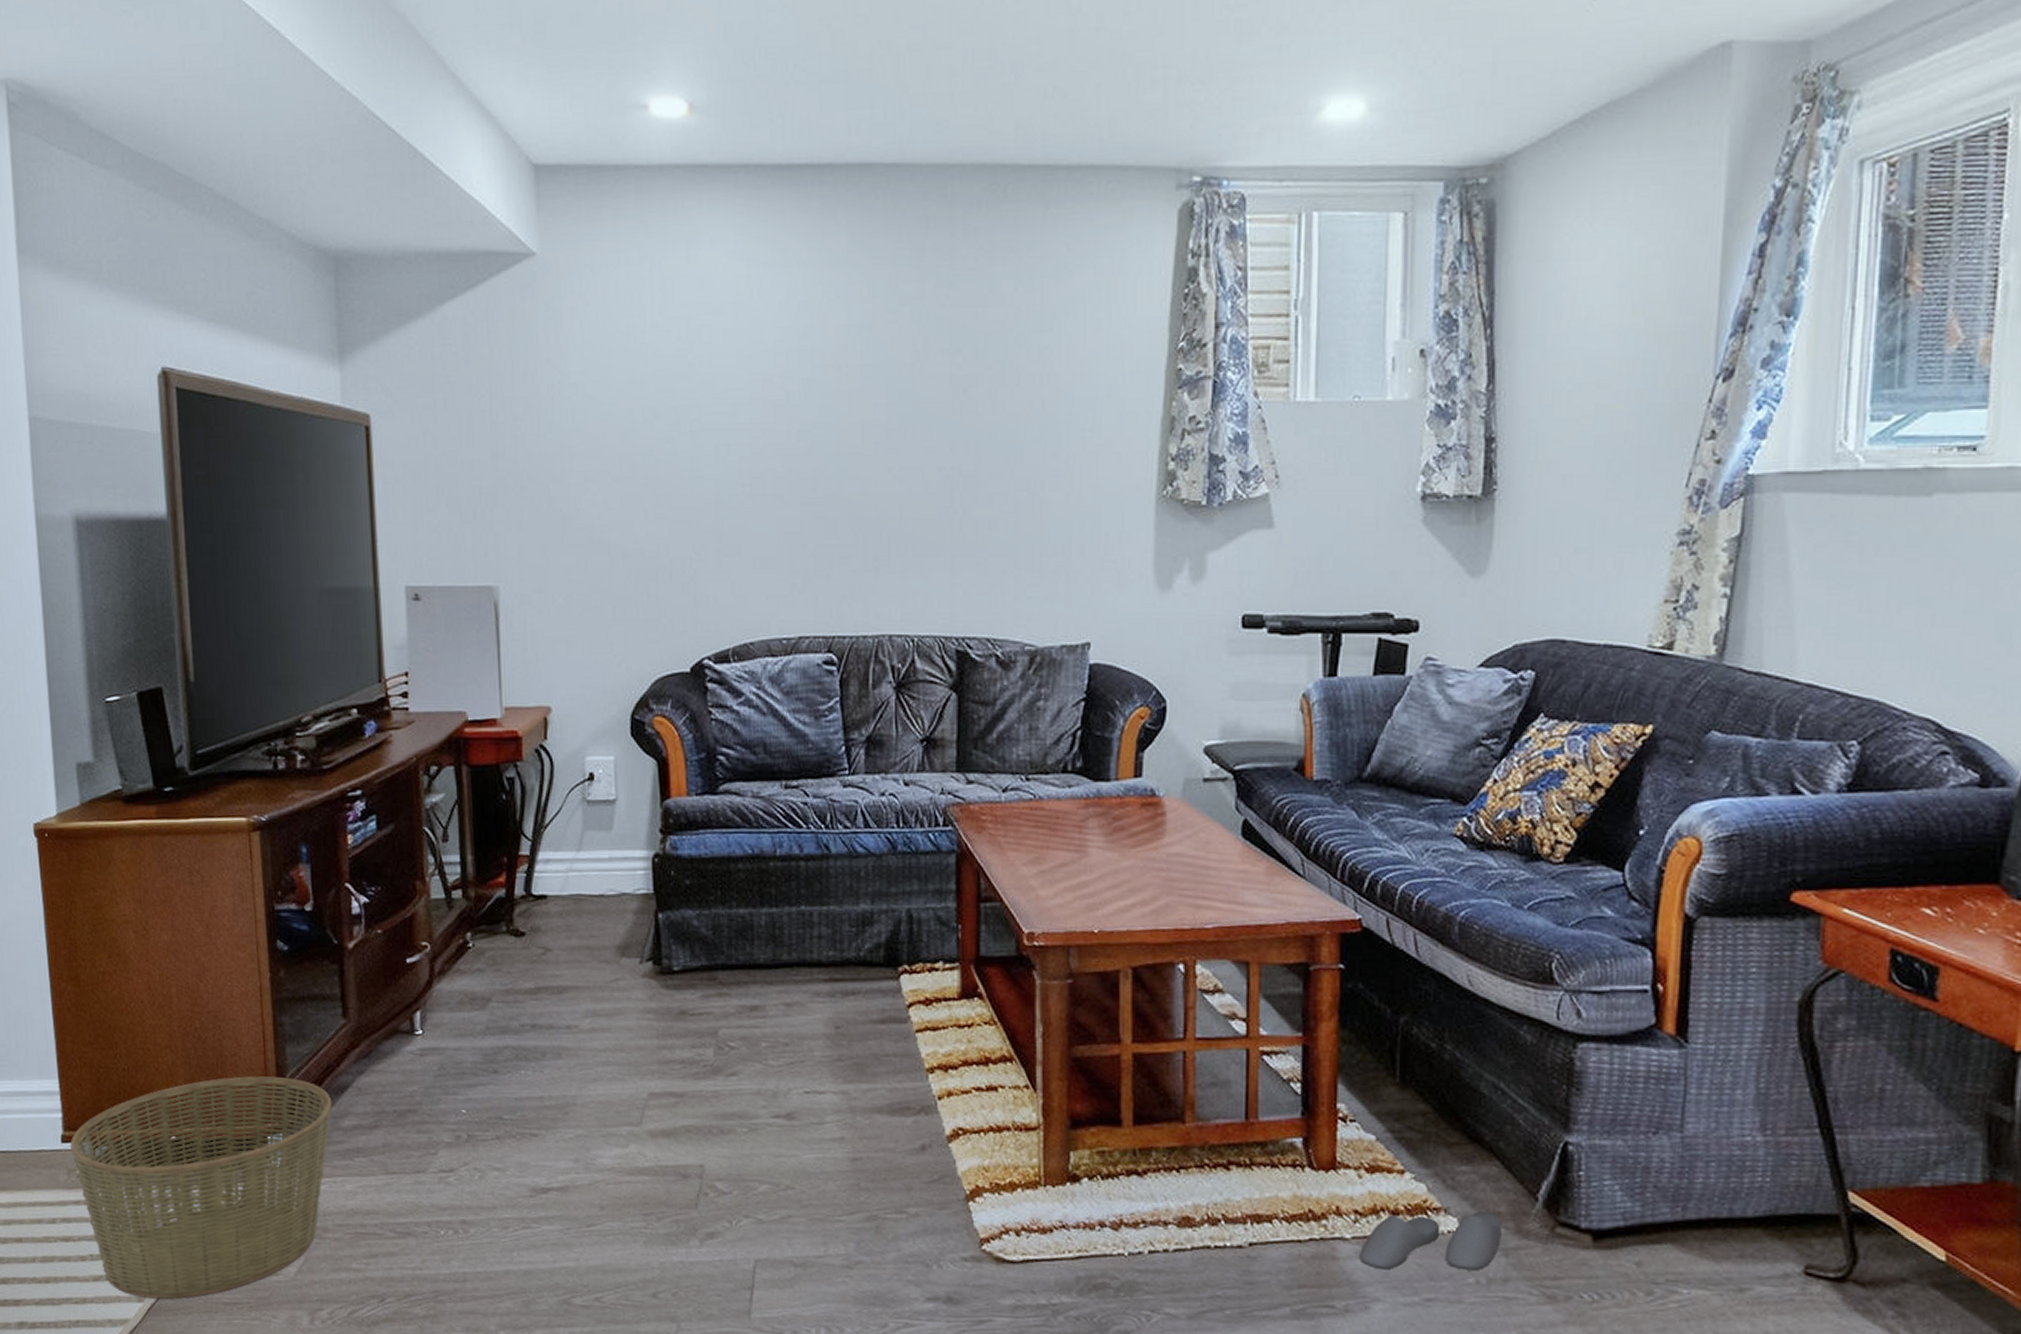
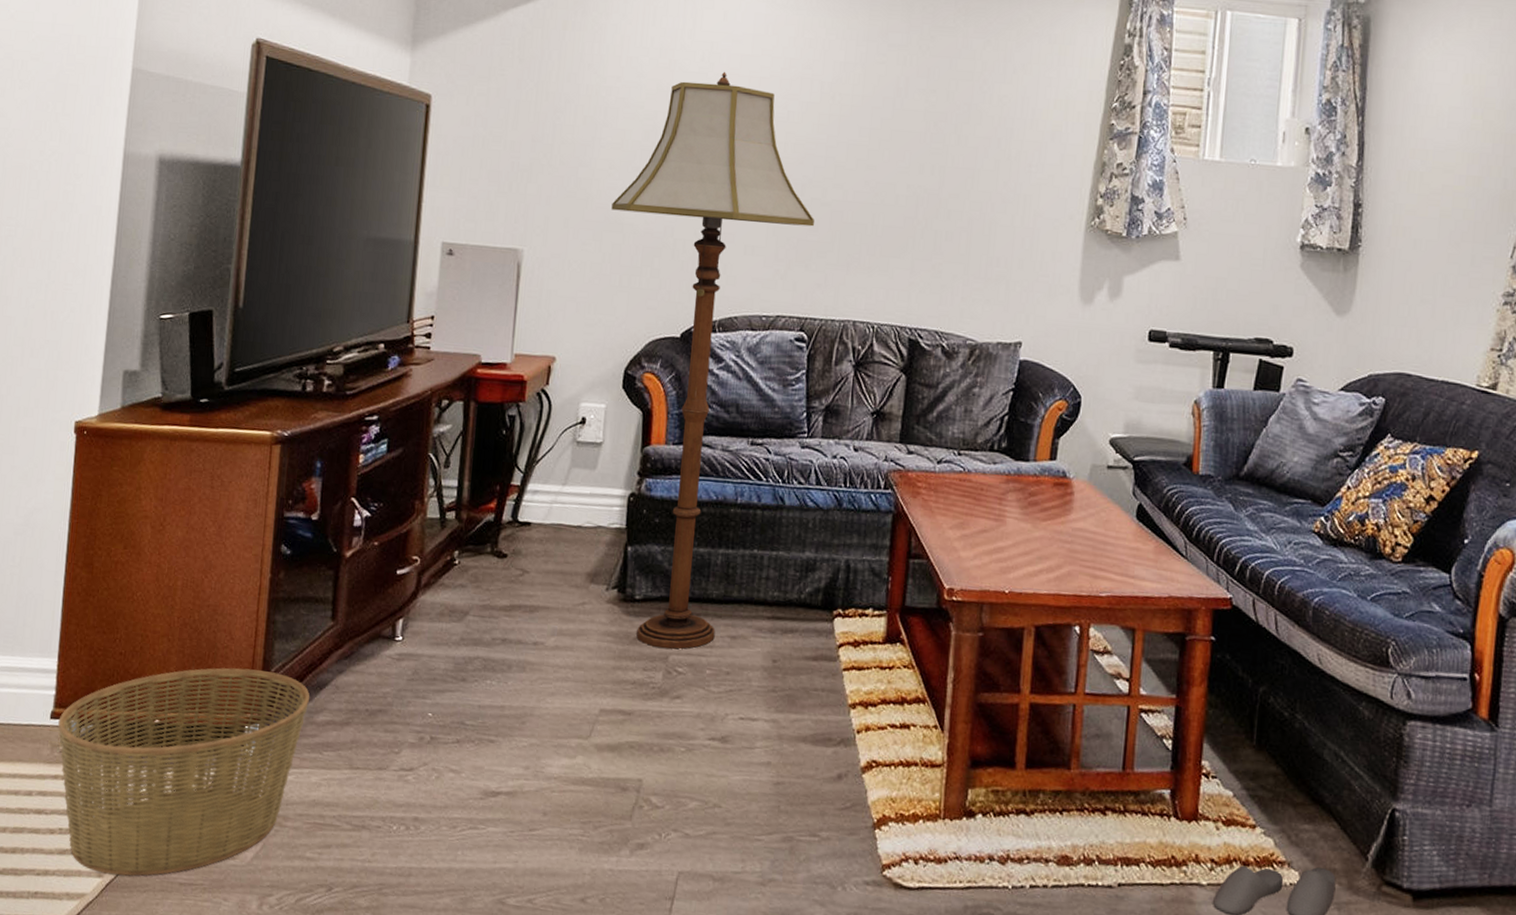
floor lamp: none [593,351,831,1022] -> present [611,71,814,649]

